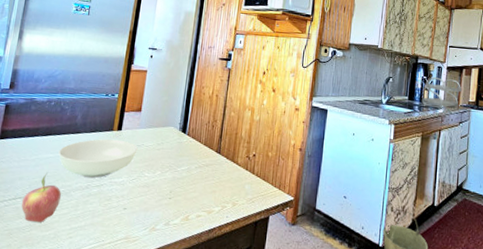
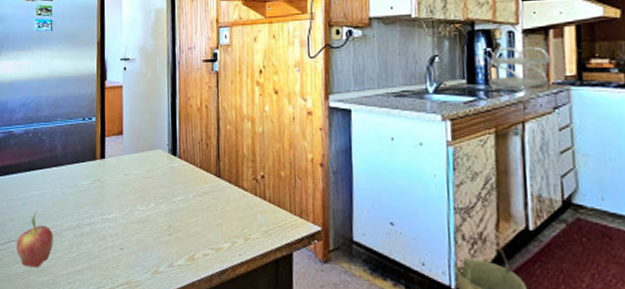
bowl: present [58,139,138,178] -> none [44,169,125,215]

